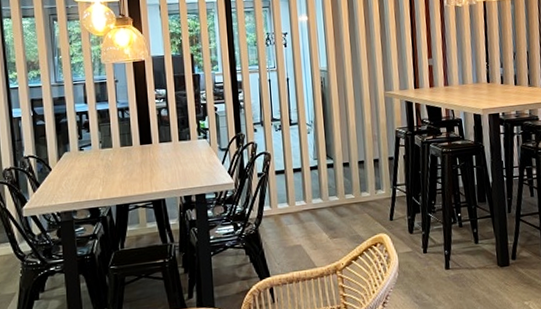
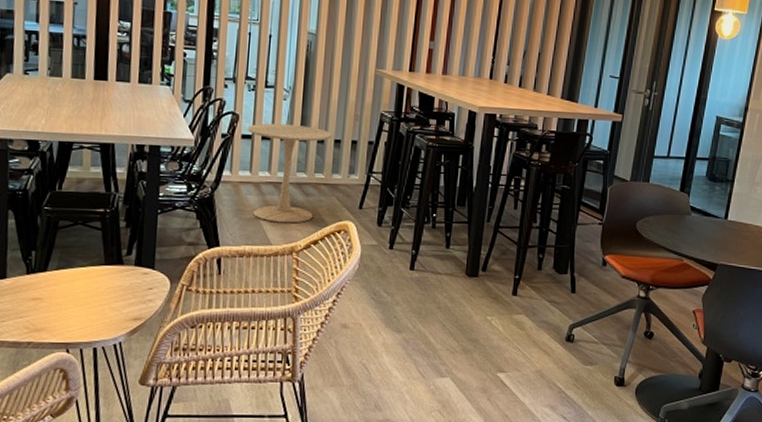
side table: none [279,153,356,247] -> present [247,123,333,224]

